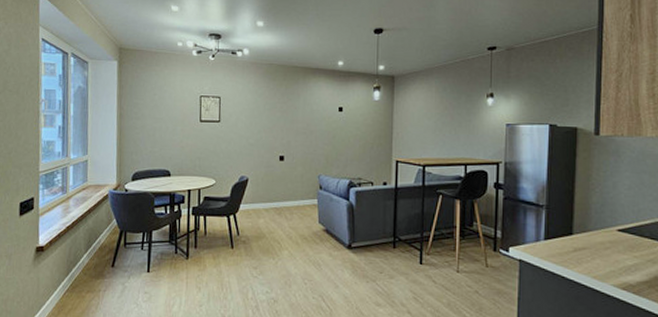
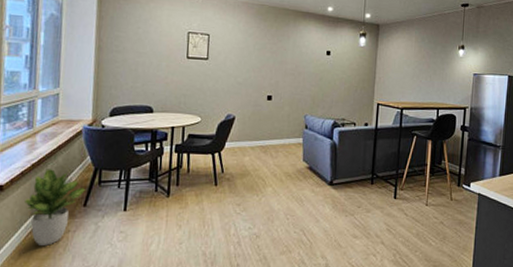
potted plant: none [62,231,114,304] -> present [24,169,87,246]

